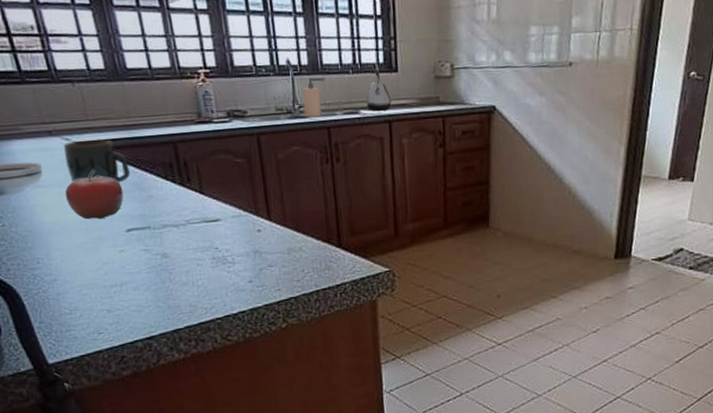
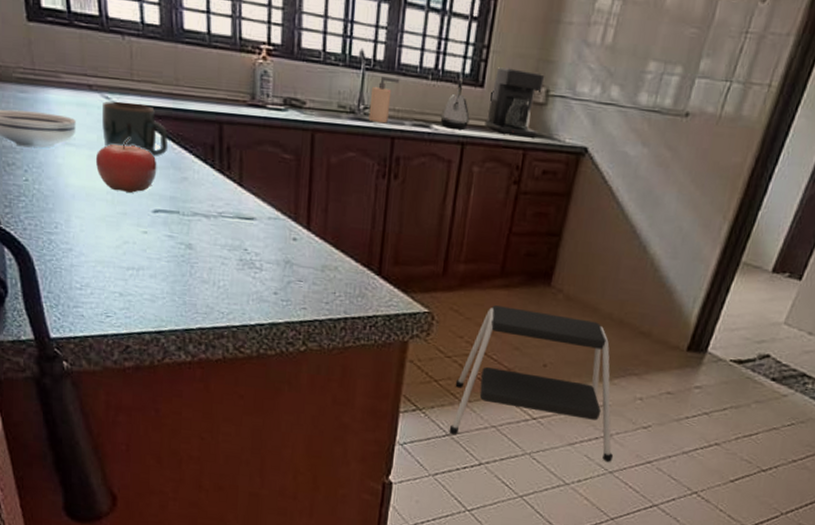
coffee maker: none [405,52,452,107] -> present [485,67,545,138]
step stool: none [425,250,574,374] -> present [449,305,614,462]

